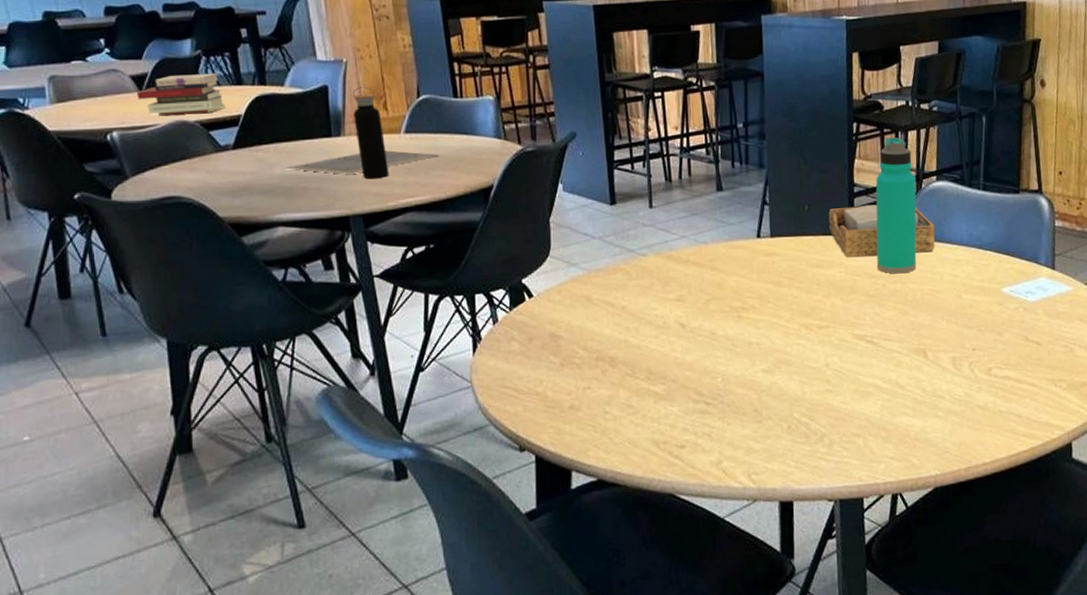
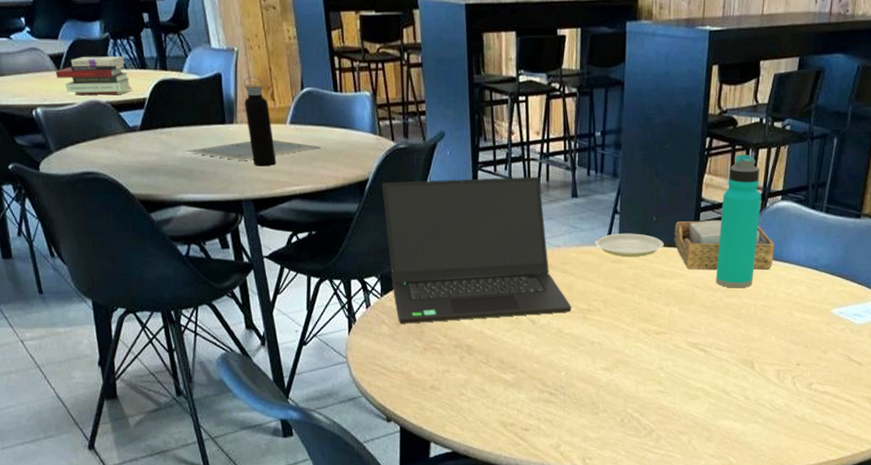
laptop: none [508,172,725,339] -> present [382,176,572,324]
plate: none [744,223,819,249] -> present [595,233,664,257]

